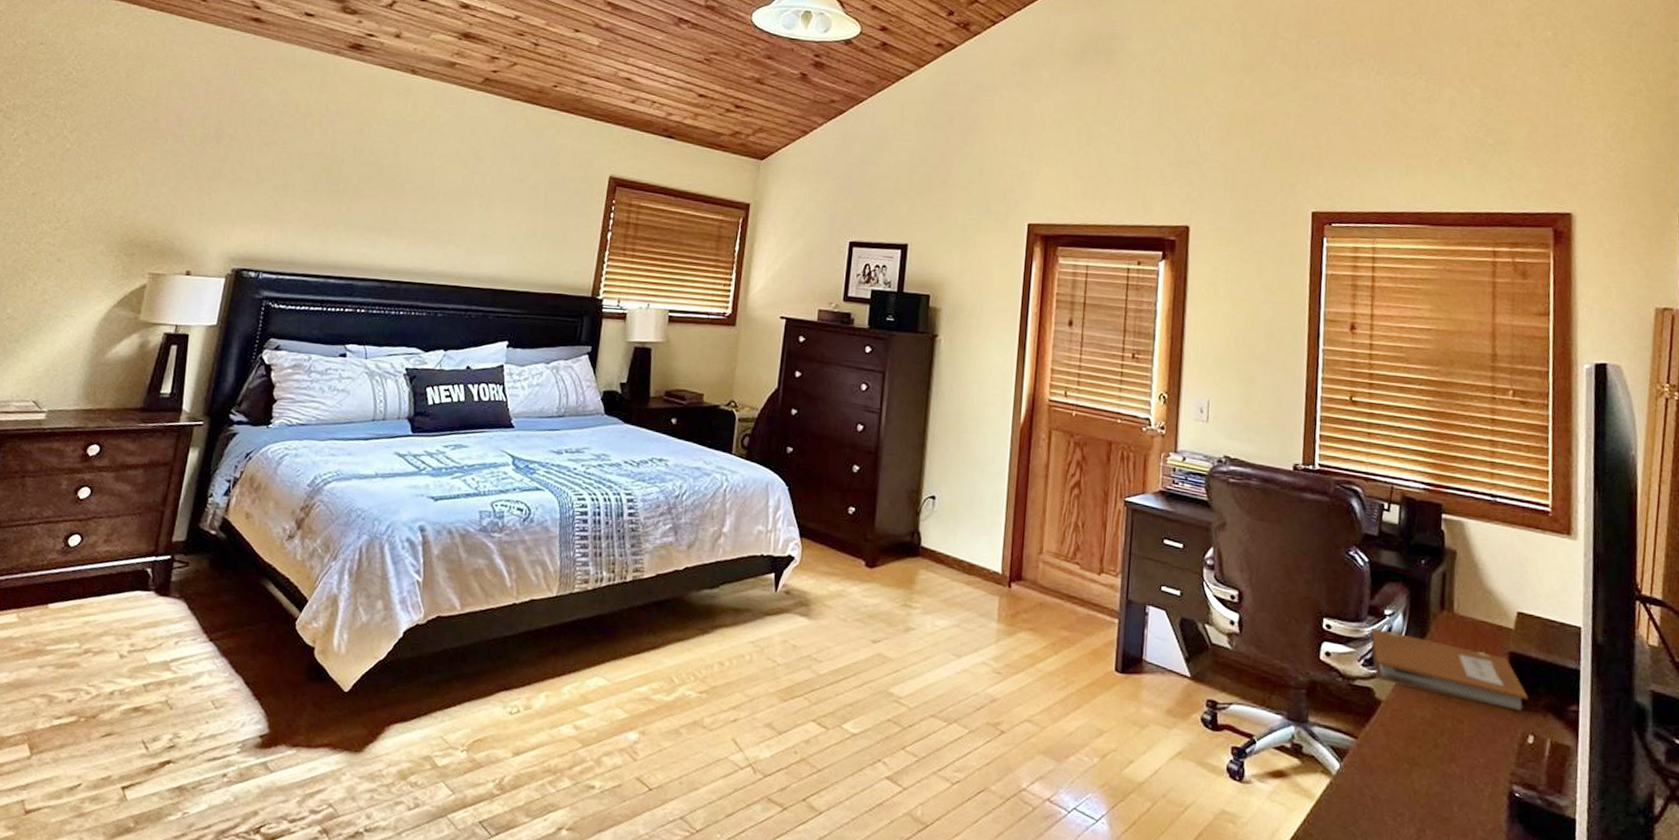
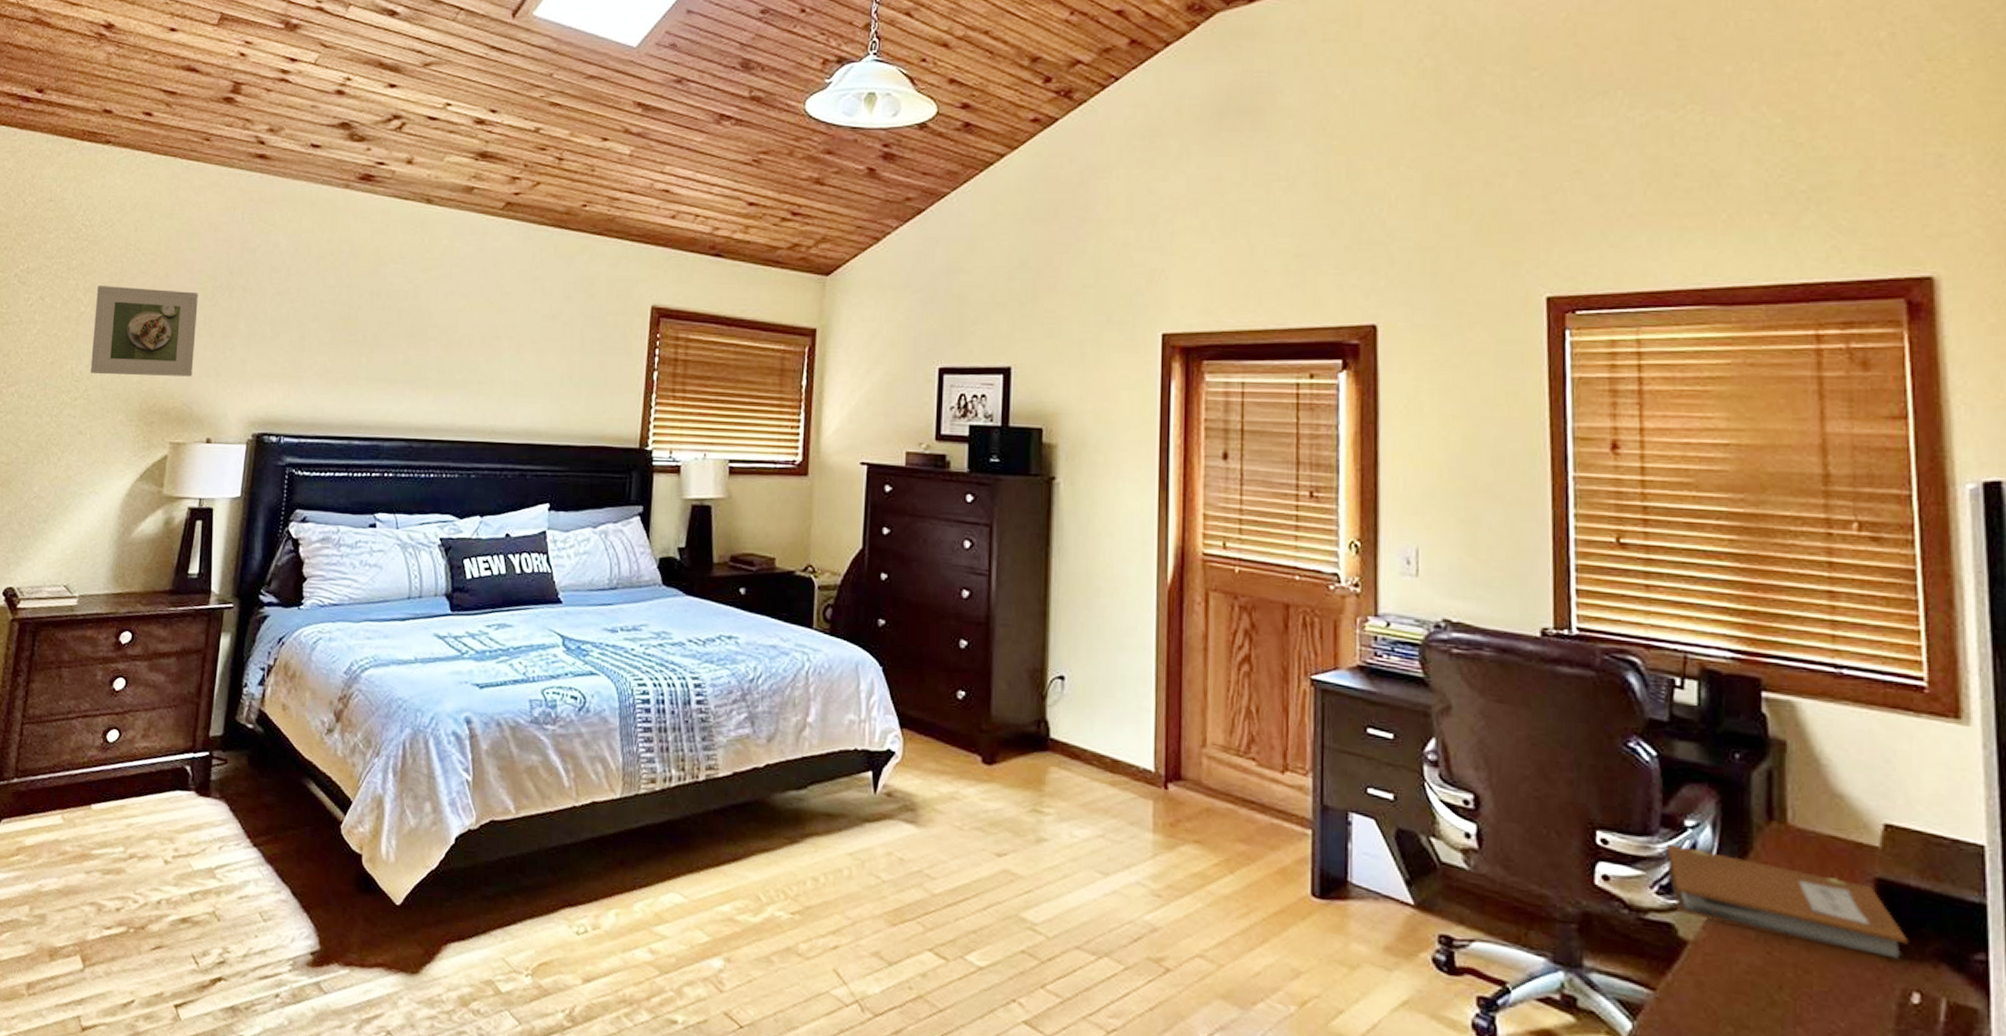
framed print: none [73,125,186,214] -> present [91,285,198,377]

